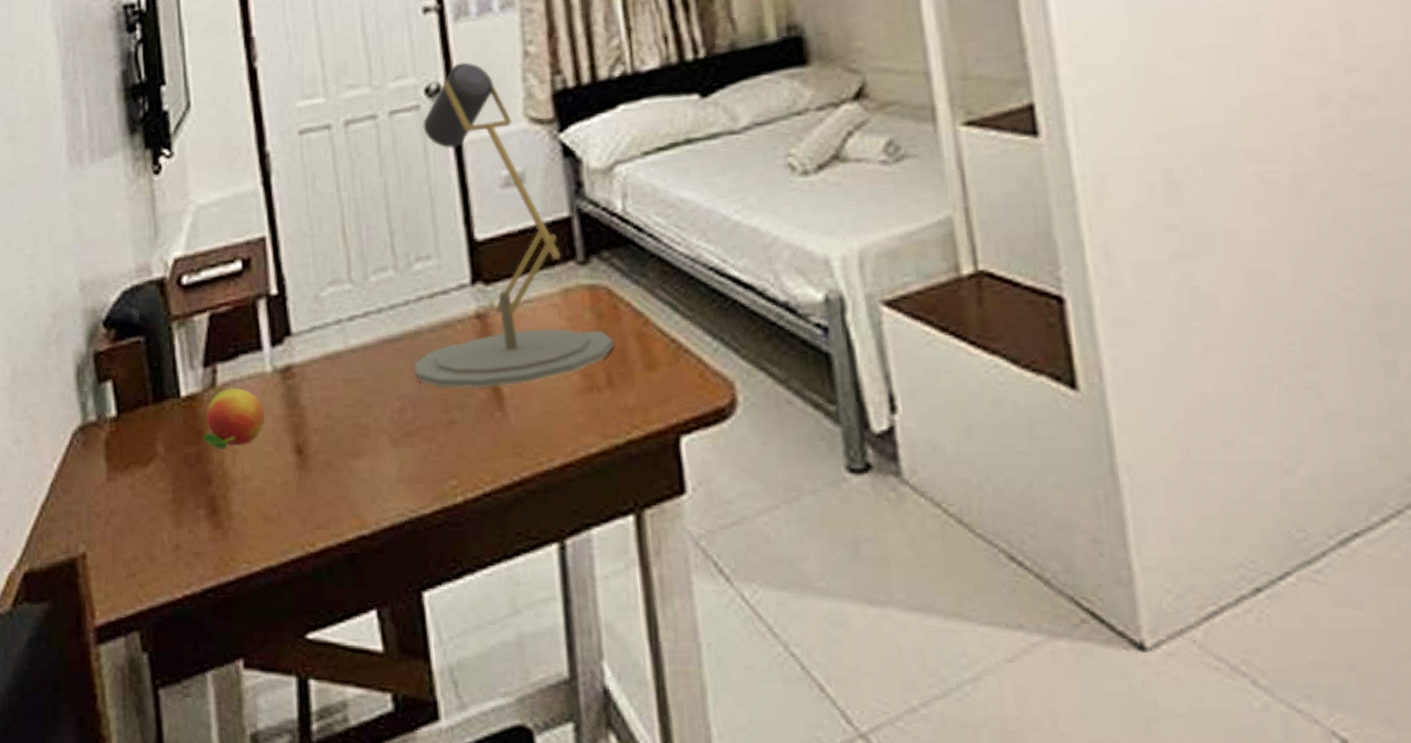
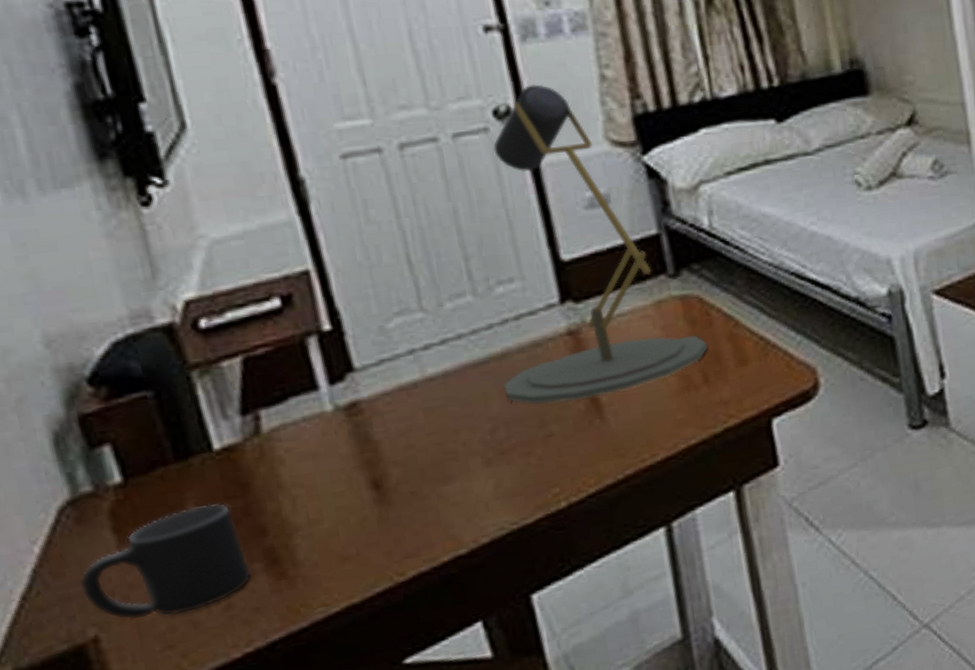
mug: none [79,446,196,545] -> present [79,503,252,620]
fruit: present [203,388,266,449] -> none [249,432,332,499]

